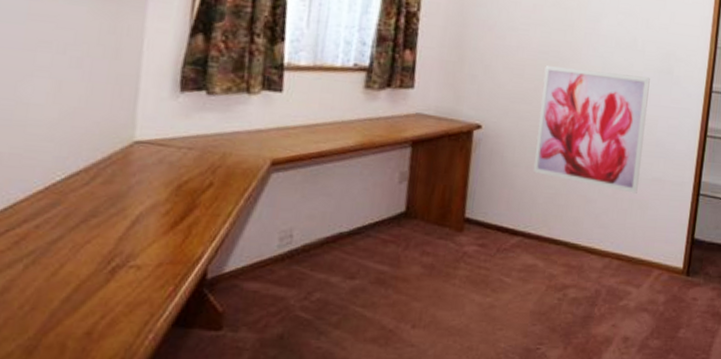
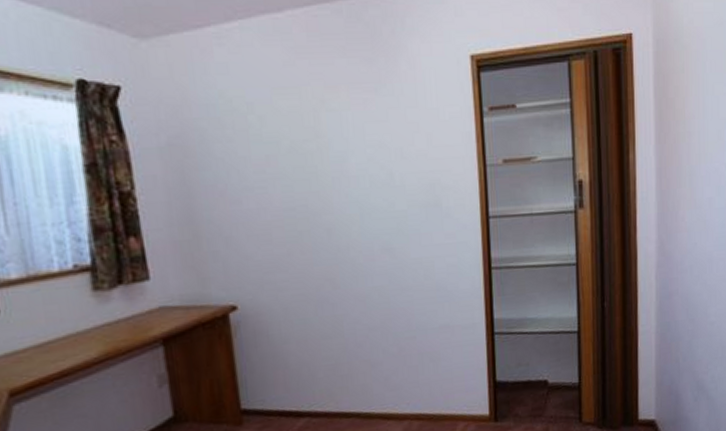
wall art: present [532,65,650,194] -> none [294,215,426,347]

